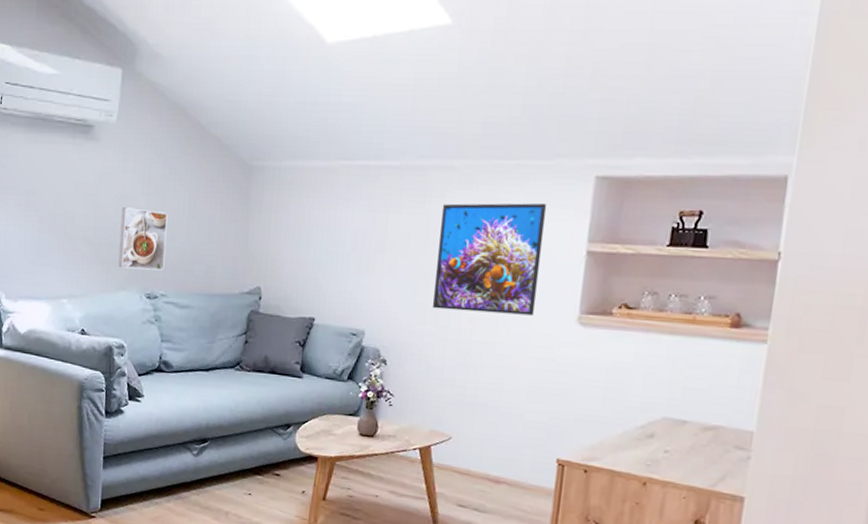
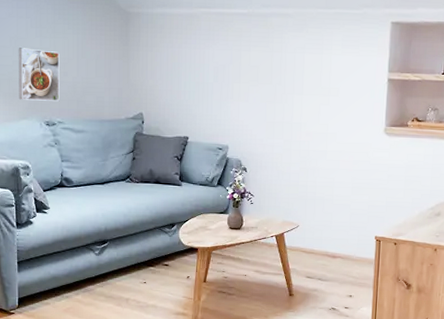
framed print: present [433,202,547,316] -> none [279,42,358,129]

